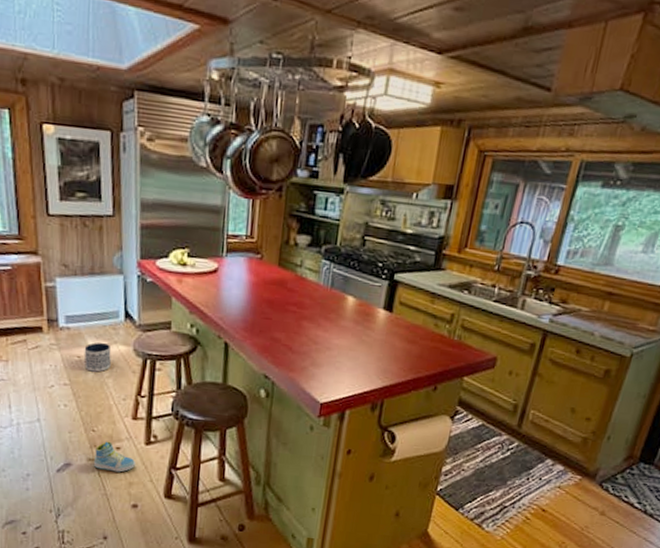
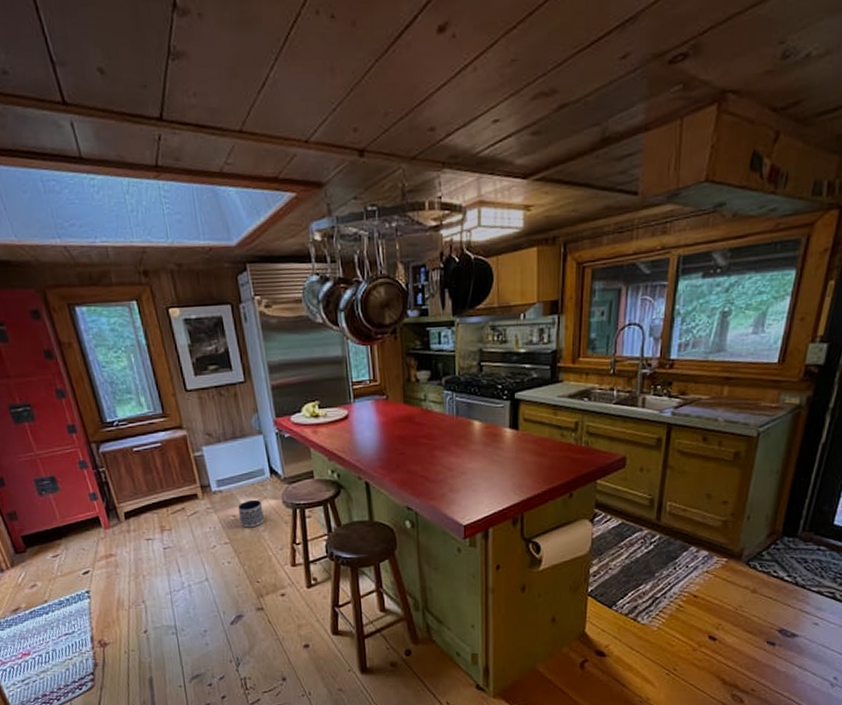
sneaker: present [93,441,135,473] -> none [262,590,301,617]

